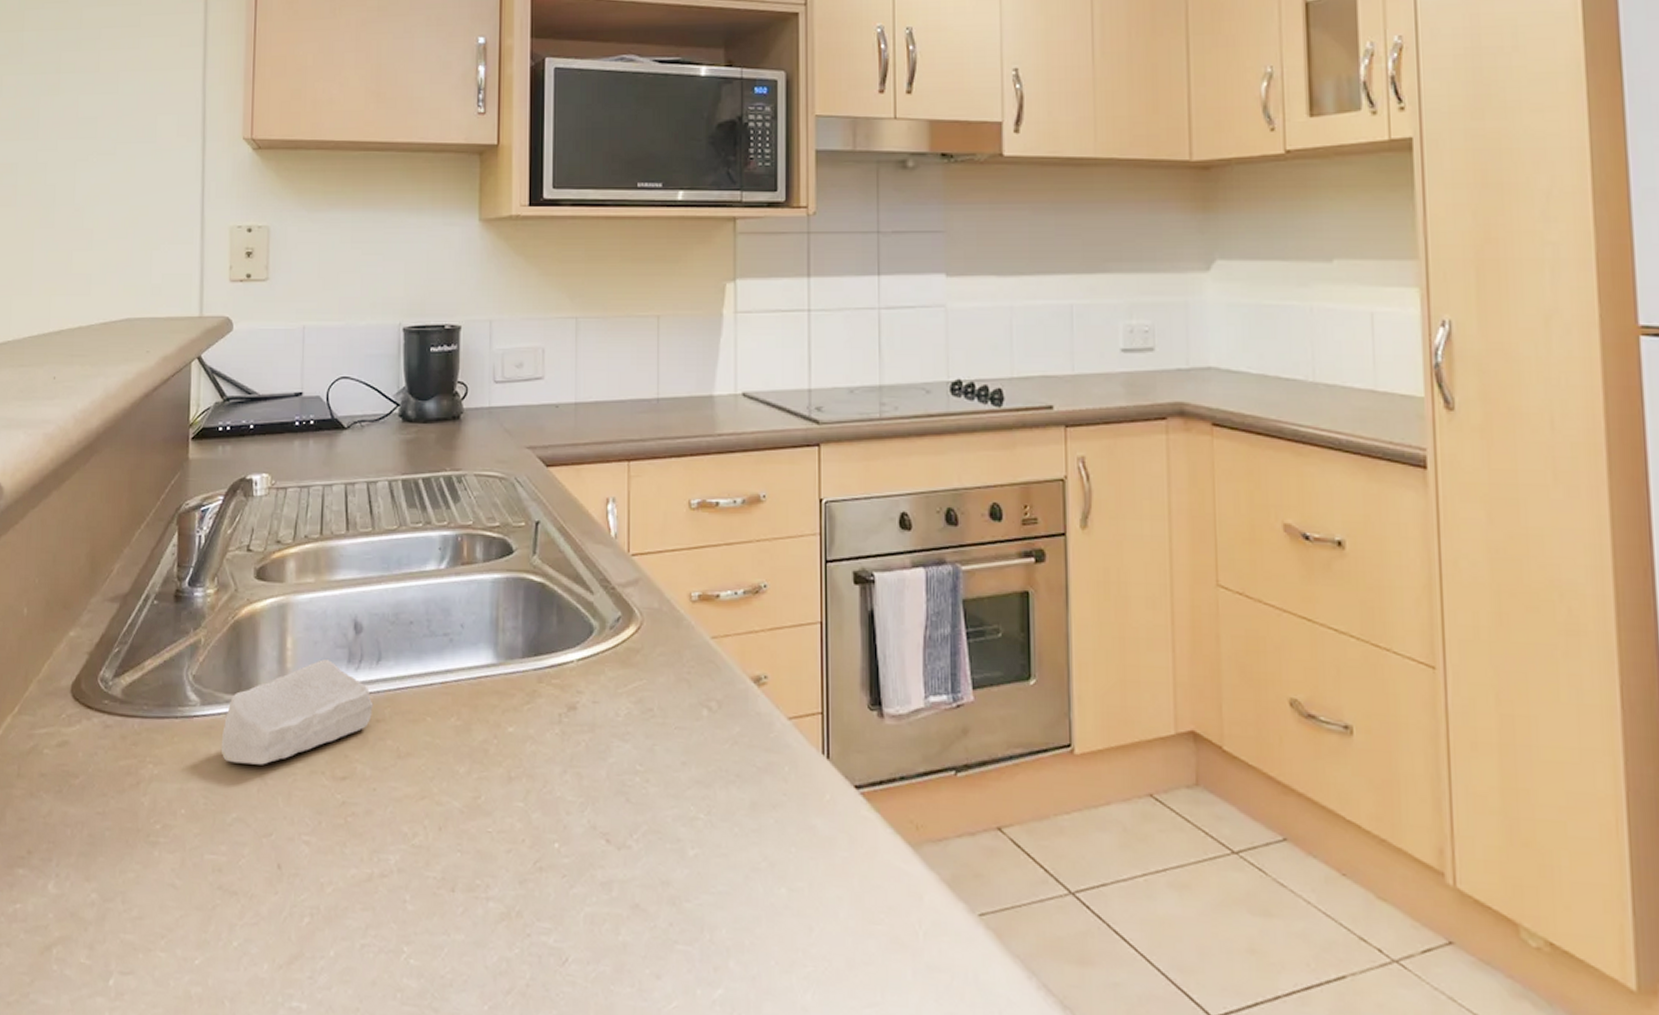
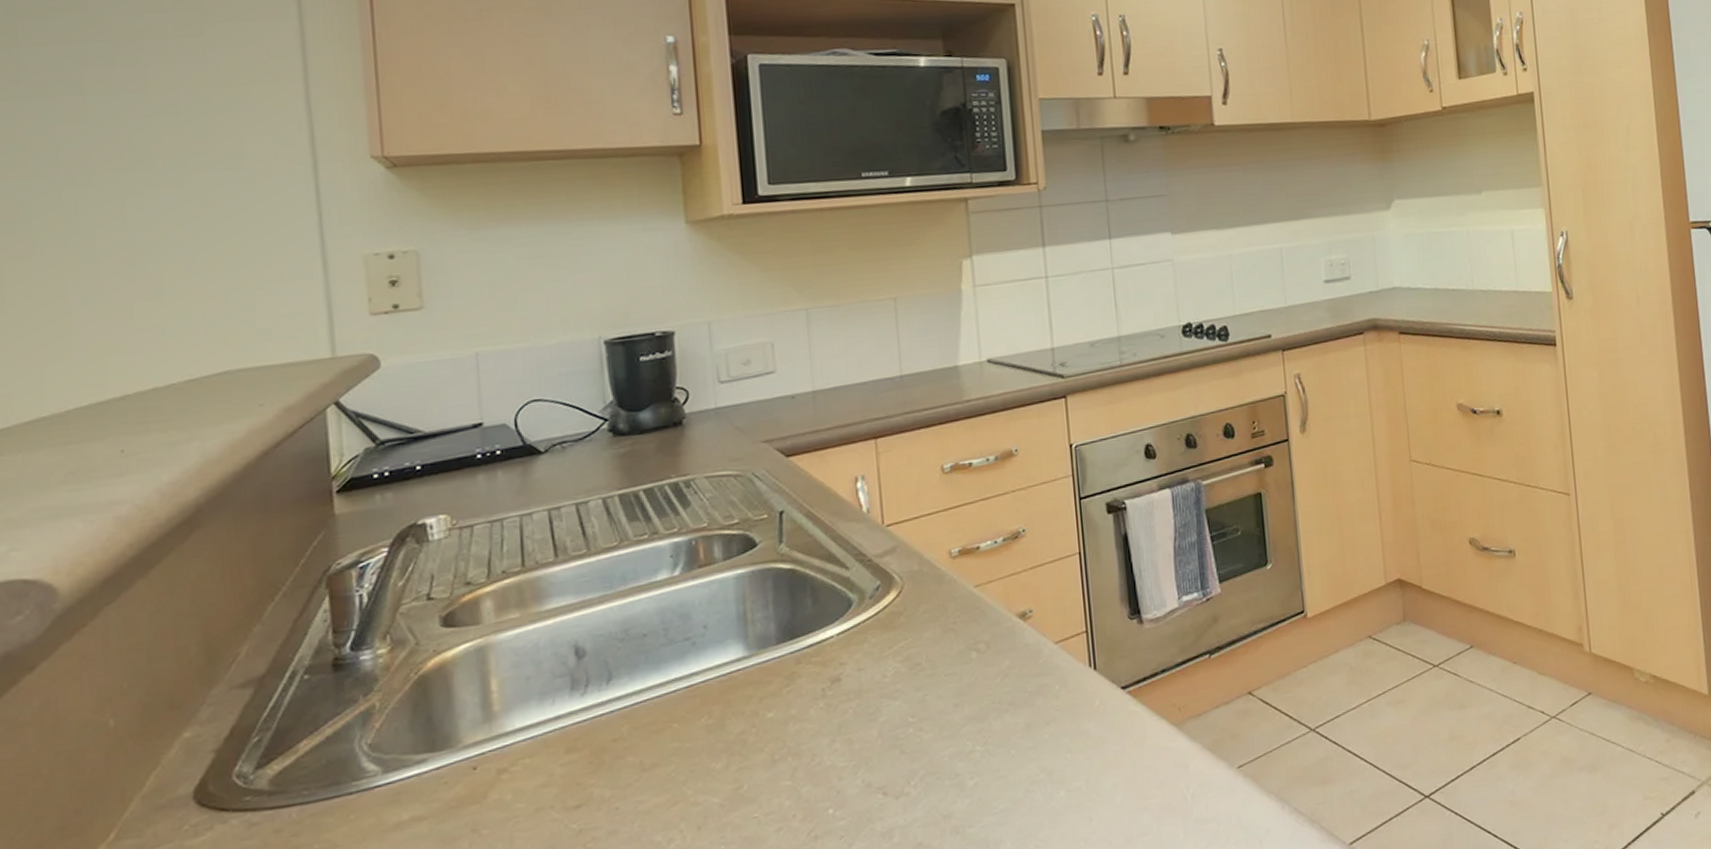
soap bar: present [221,659,373,765] -> none [415,692,607,825]

